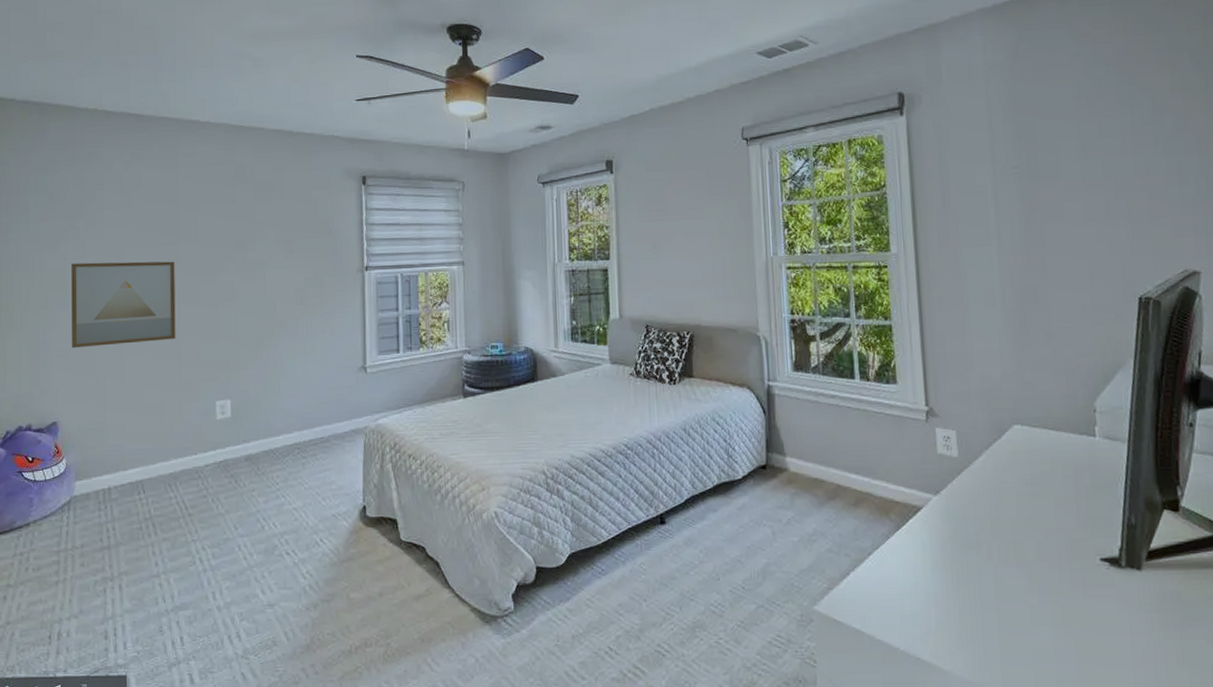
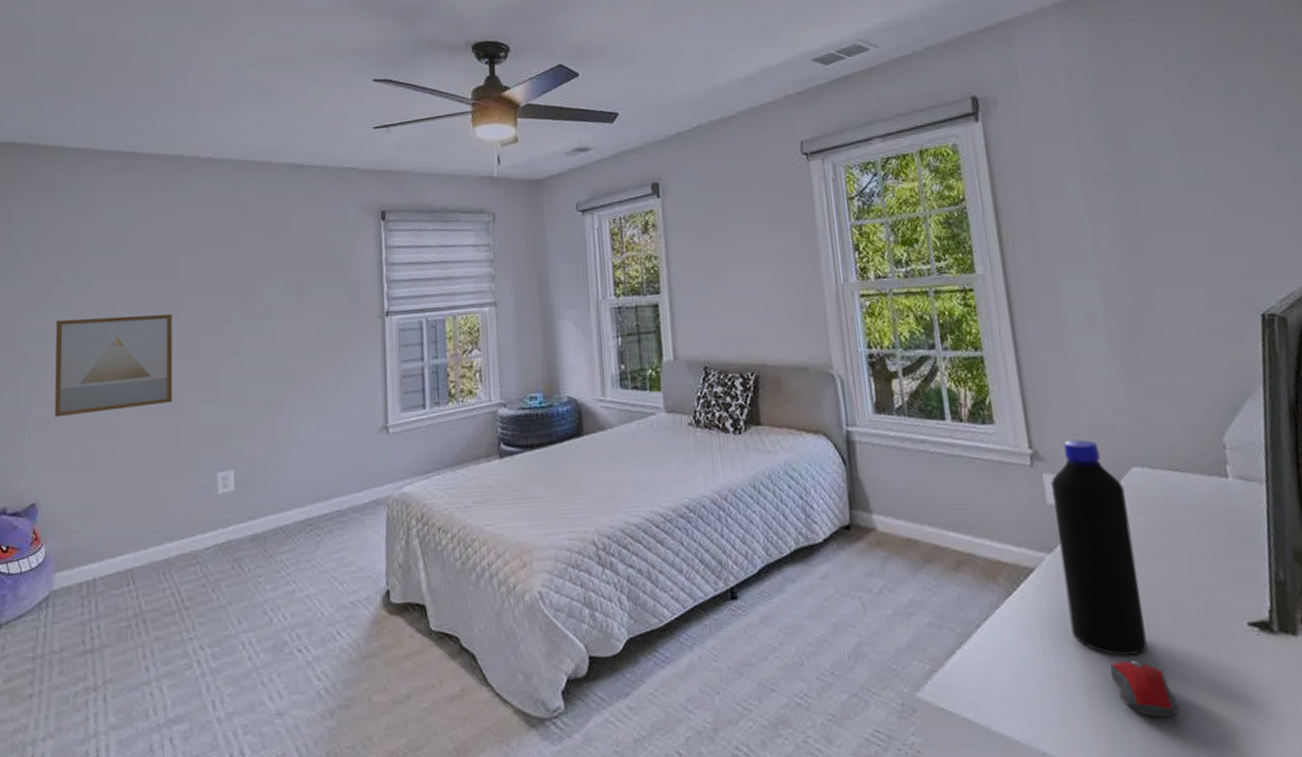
bottle: none [942,400,1013,582] -> present [1051,439,1148,656]
computer mouse: none [979,585,1036,634] -> present [1110,660,1180,718]

